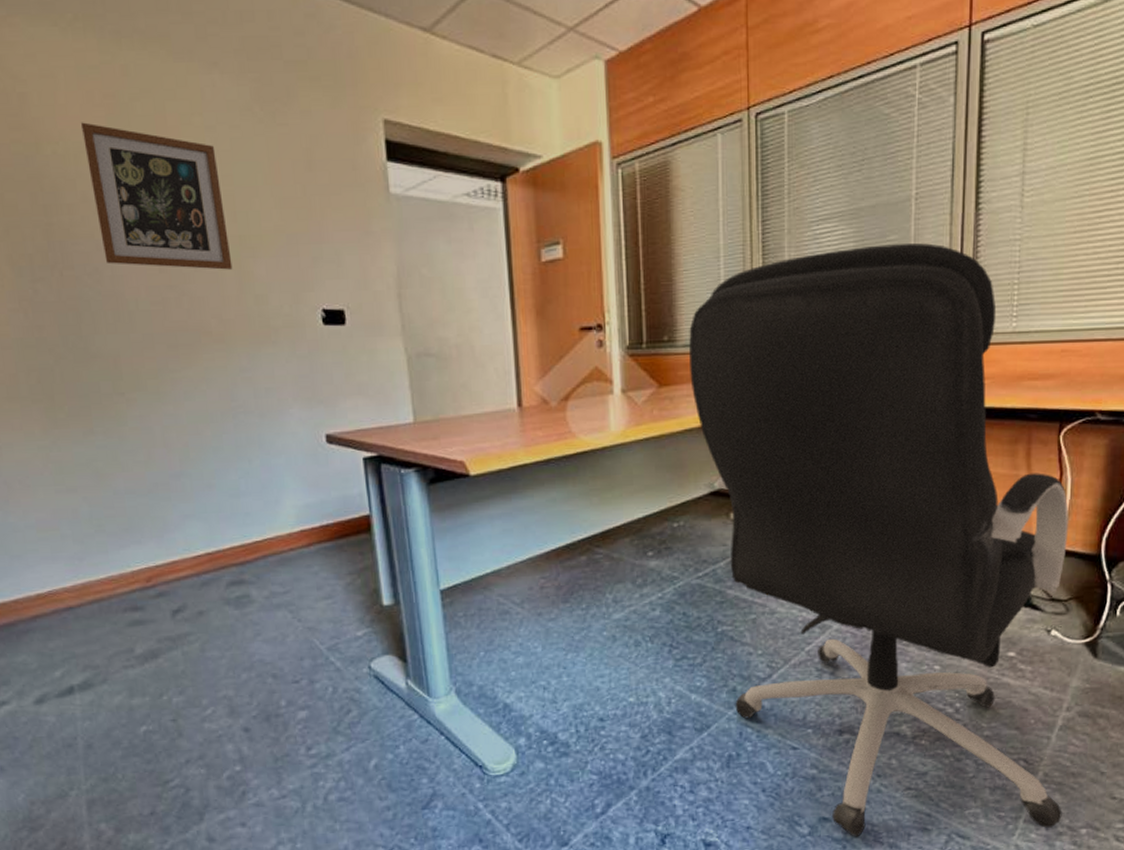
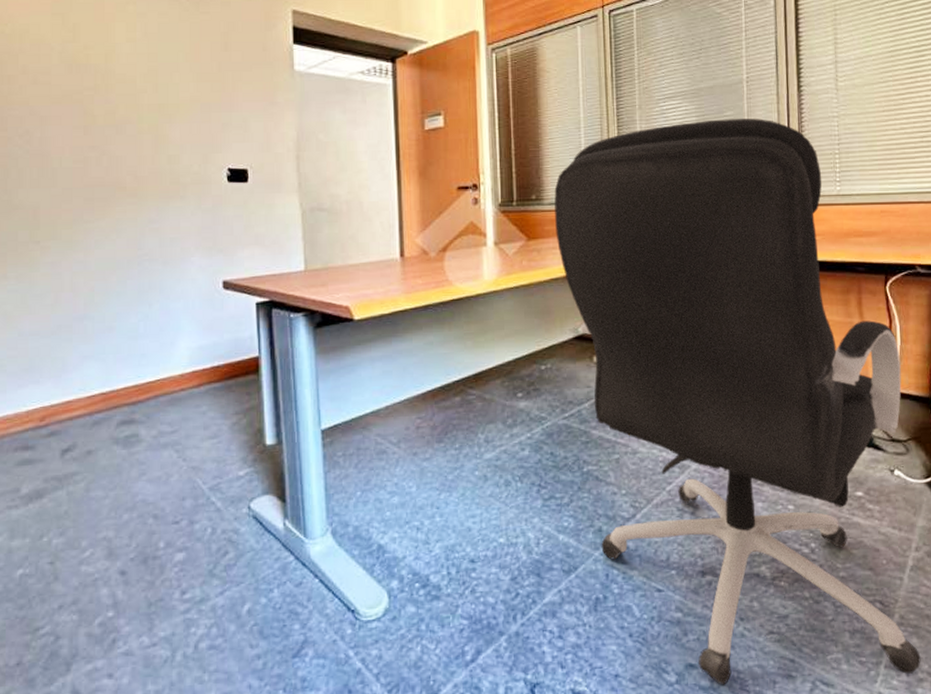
wall art: present [80,122,233,270] -> none [28,8,150,133]

